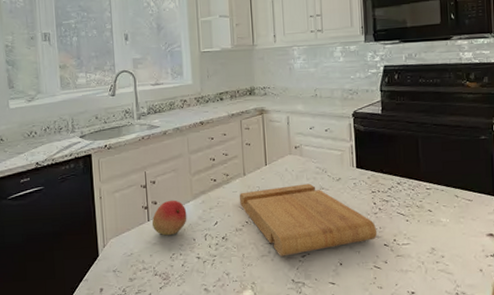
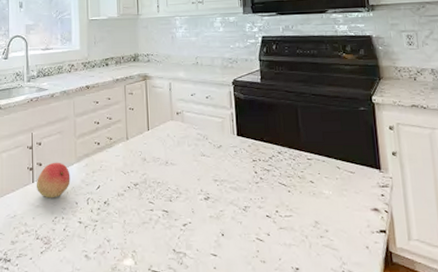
cutting board: present [239,183,377,257] -> none [121,150,259,224]

